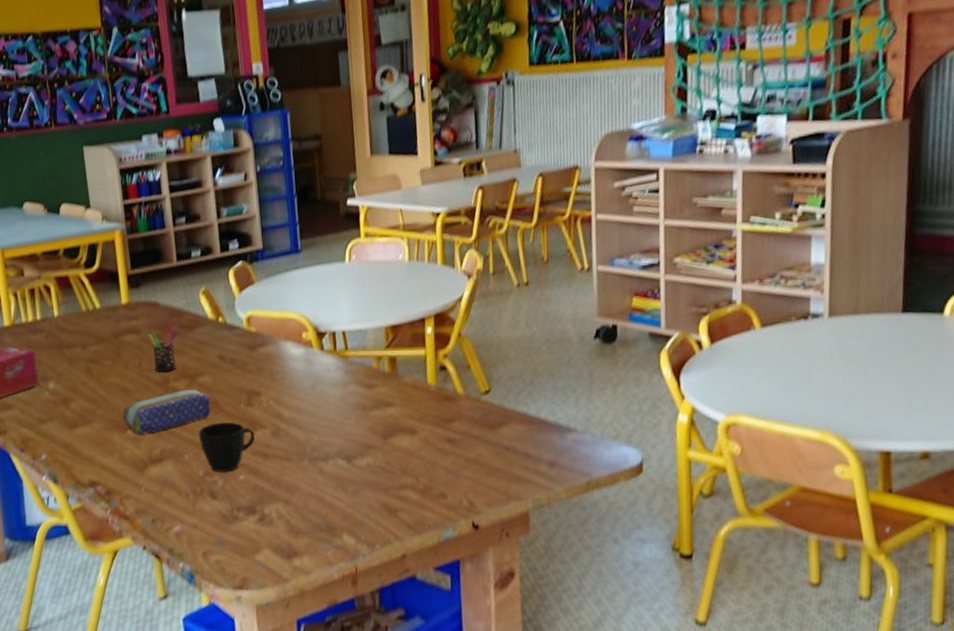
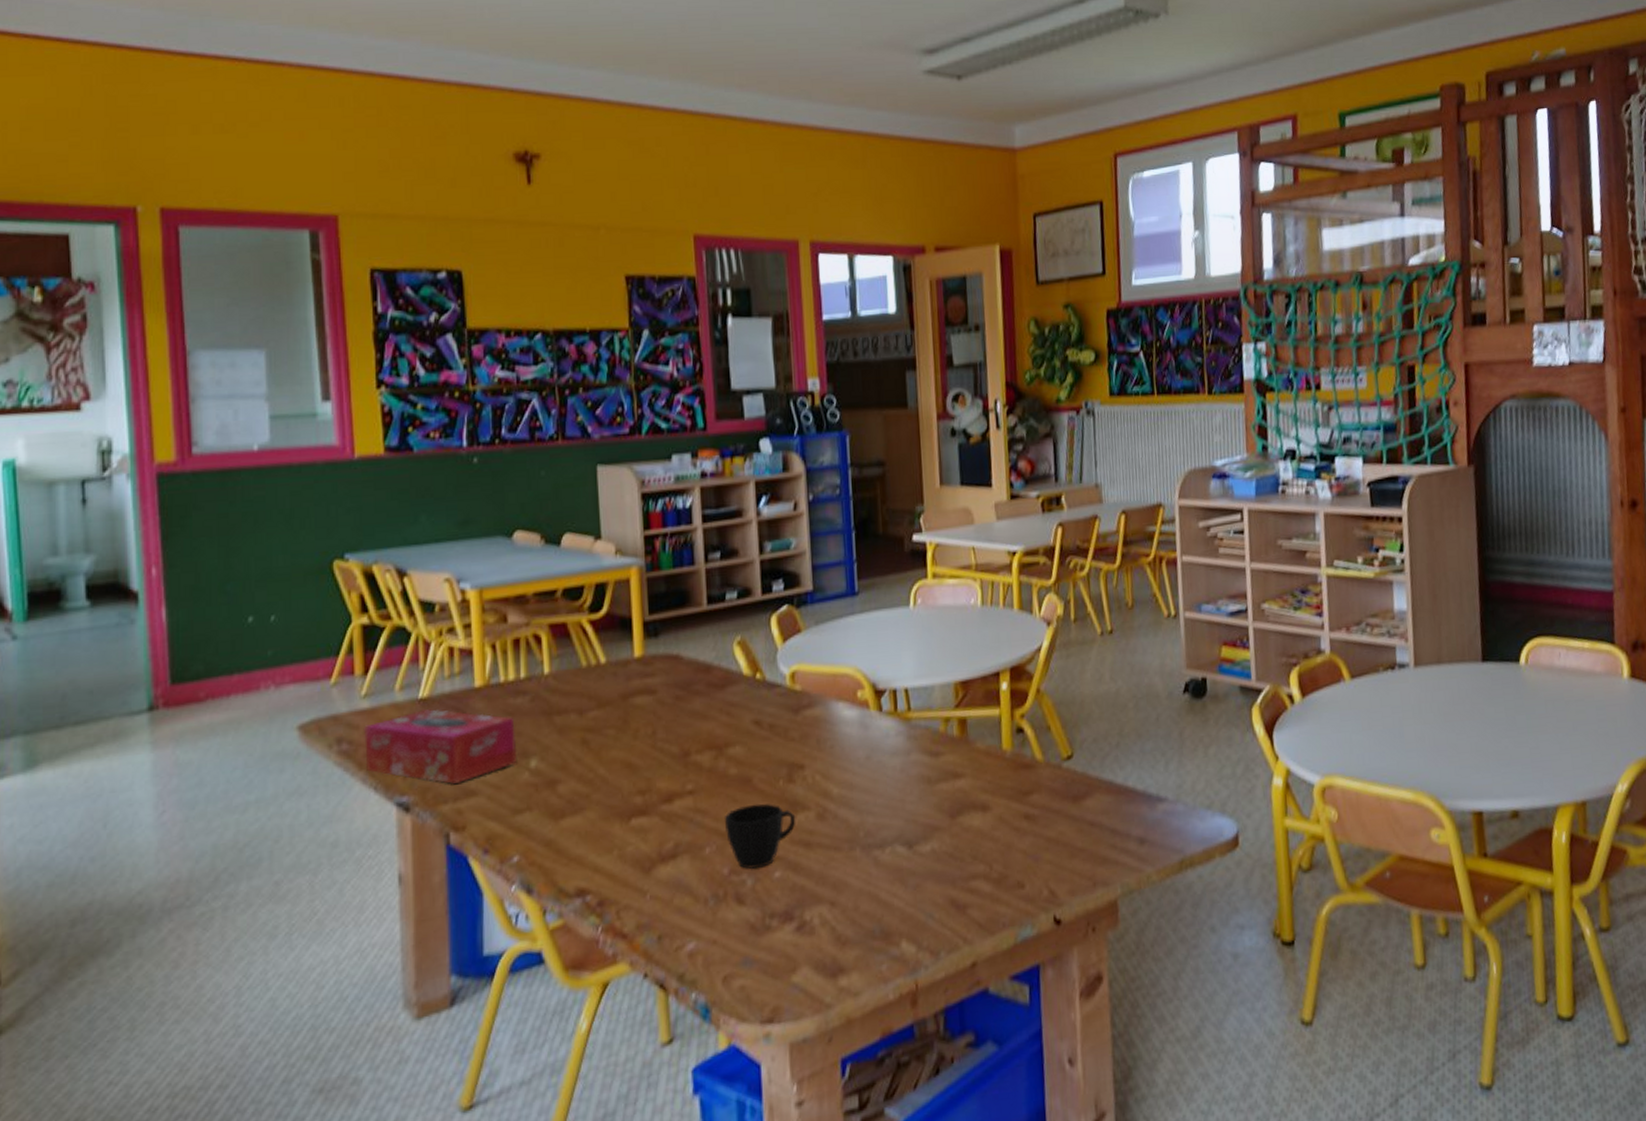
pencil case: present [123,388,211,435] -> none [627,762,742,825]
pen holder: present [148,325,178,372] -> none [665,683,704,743]

